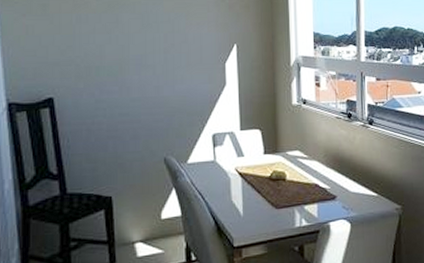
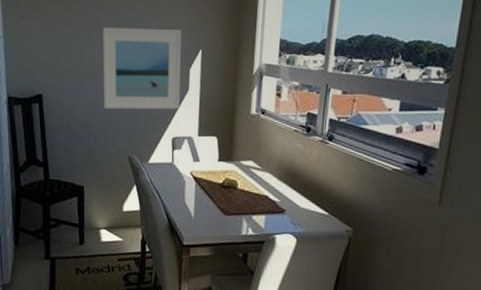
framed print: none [124,23,218,109] -> present [102,27,182,110]

